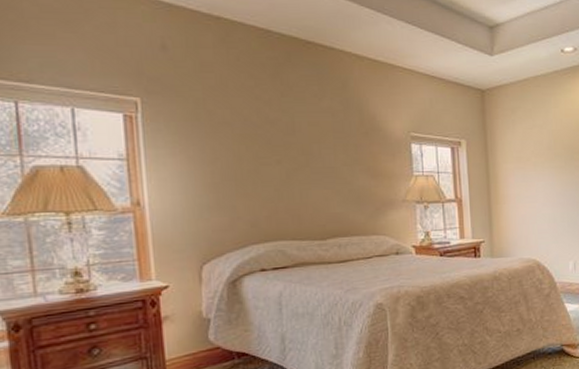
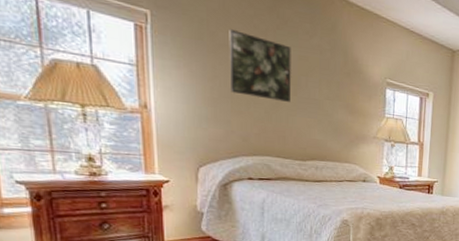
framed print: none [228,105,303,176] -> present [229,29,291,102]

